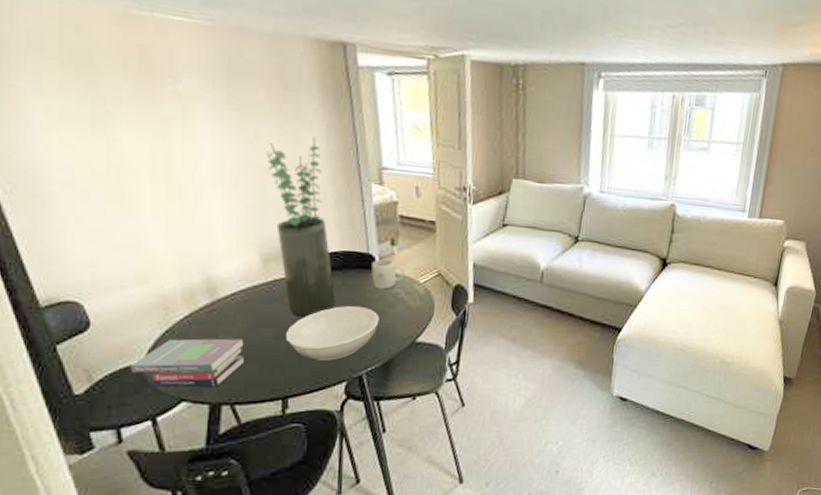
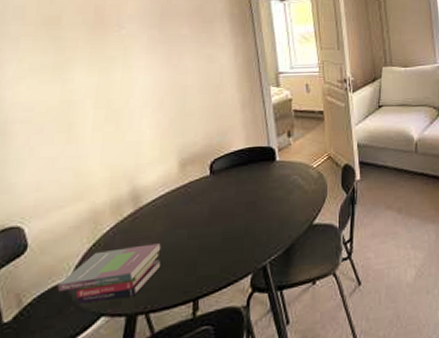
vase: present [266,137,336,317] -> none [186,55,242,214]
bowl: present [285,305,380,361] -> none [197,196,280,255]
mug: present [371,258,405,290] -> none [272,149,300,178]

